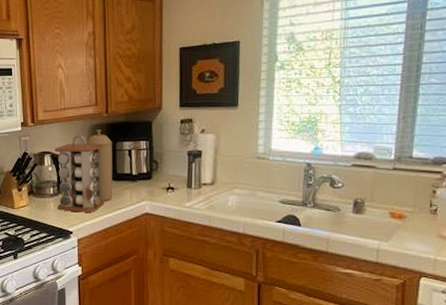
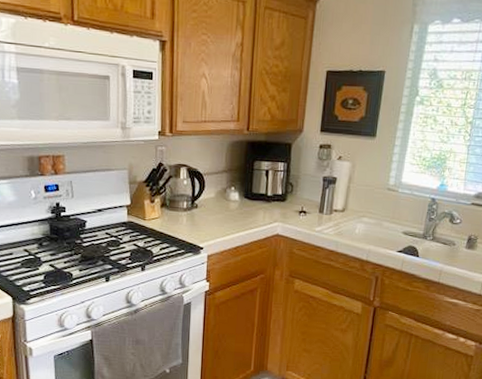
spice rack: present [55,135,105,212] -> none [189,150,241,230]
canister: present [86,129,113,202] -> none [224,146,251,220]

